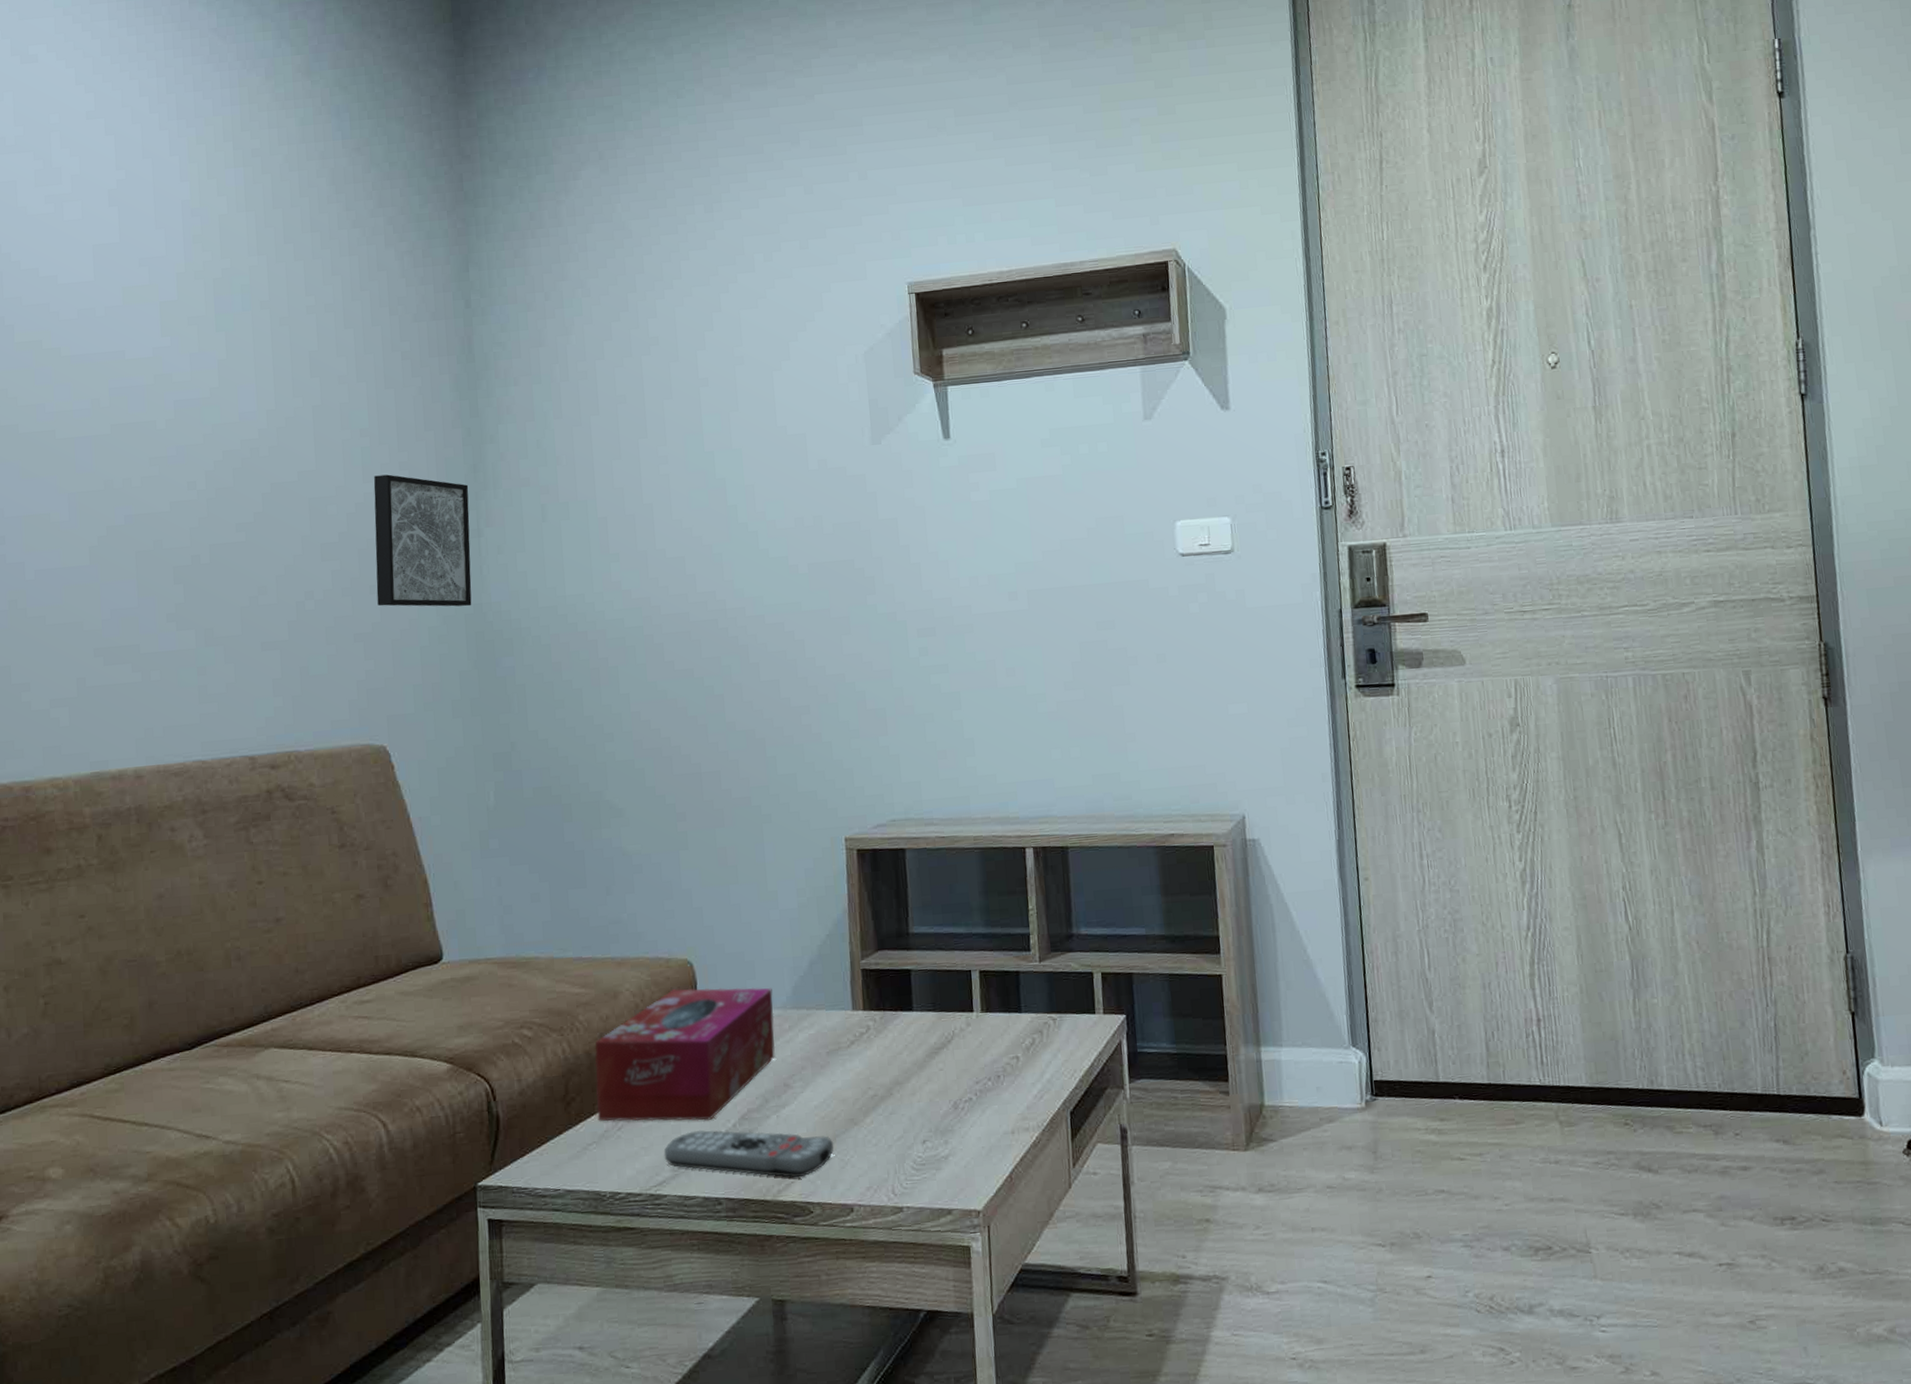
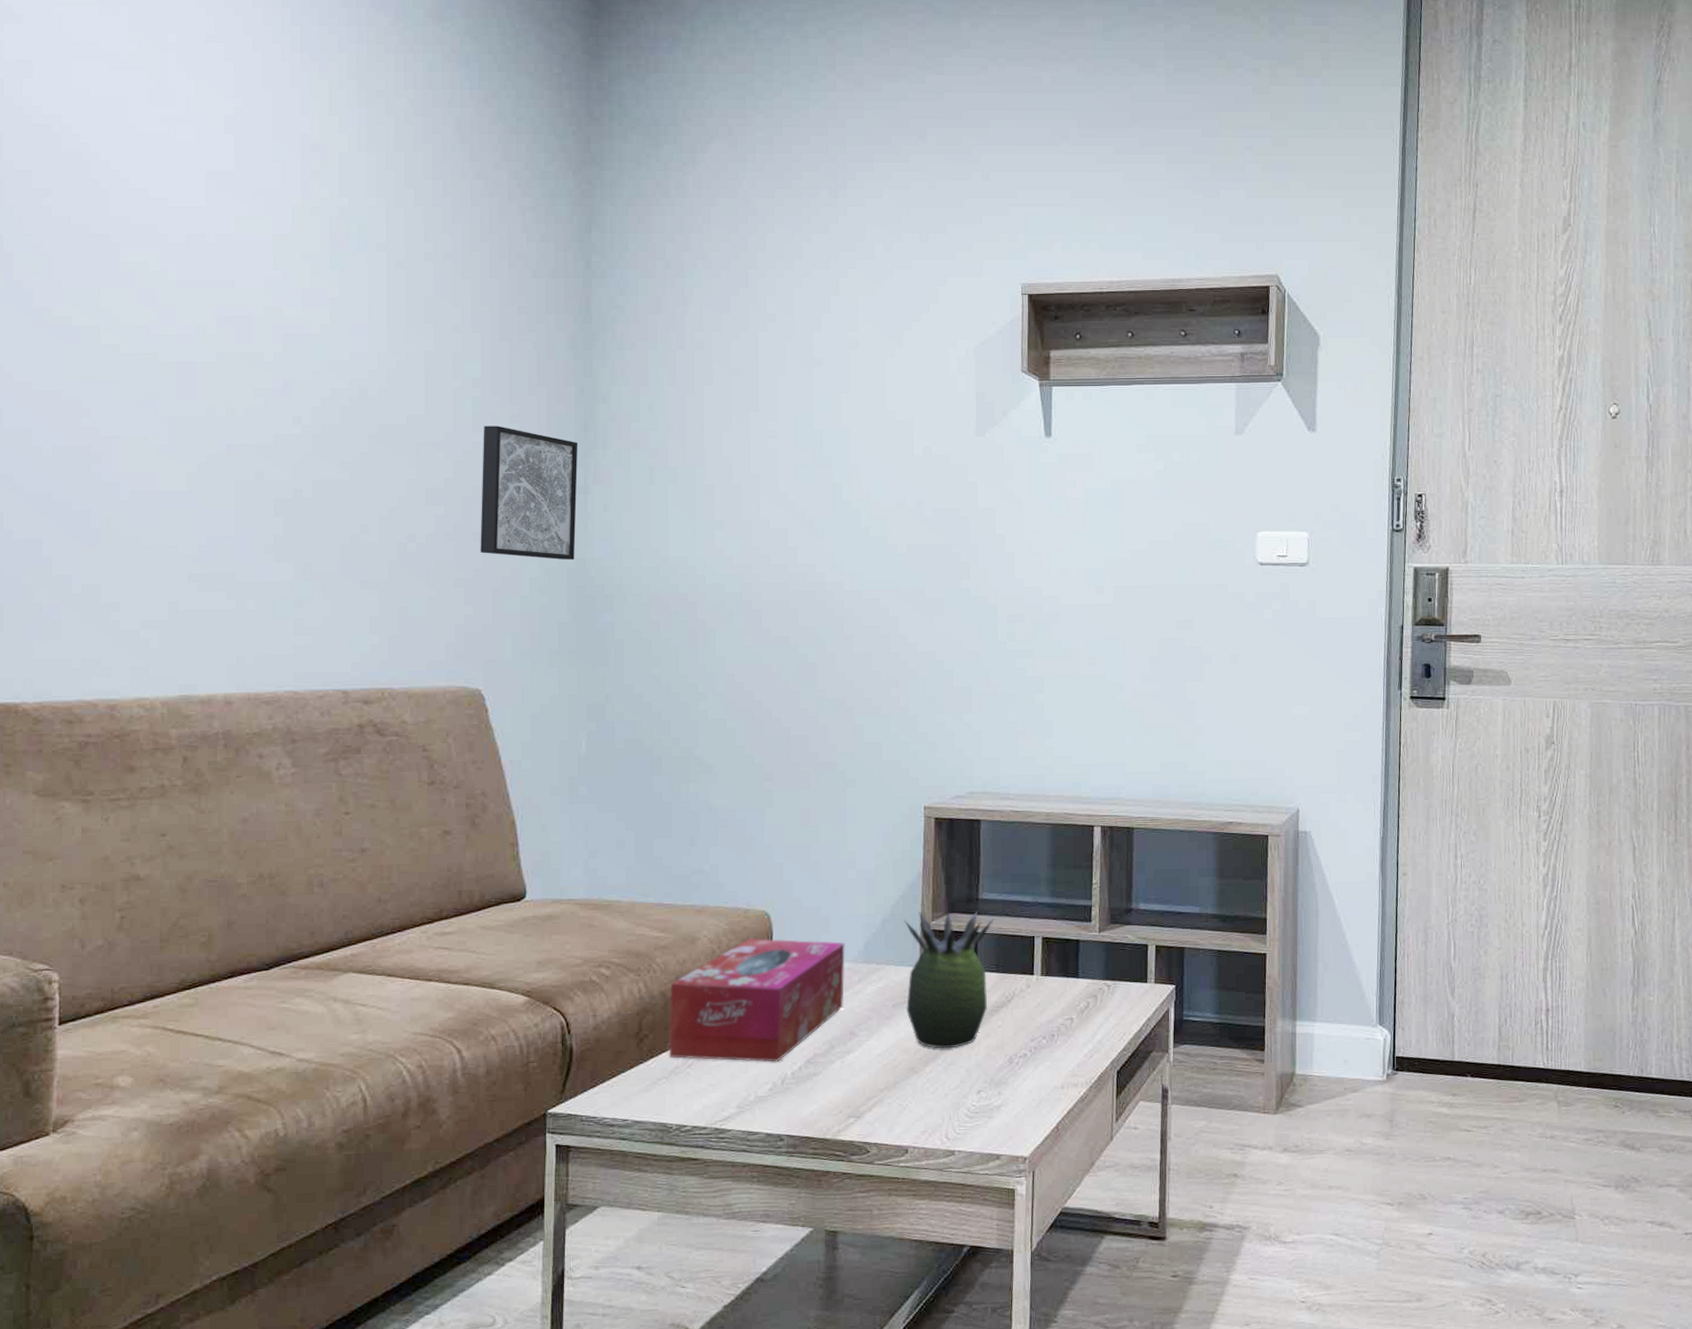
remote control: present [663,1129,834,1177] -> none [730,1070,894,1119]
succulent plant: none [832,945,927,1097] -> present [904,910,995,1049]

